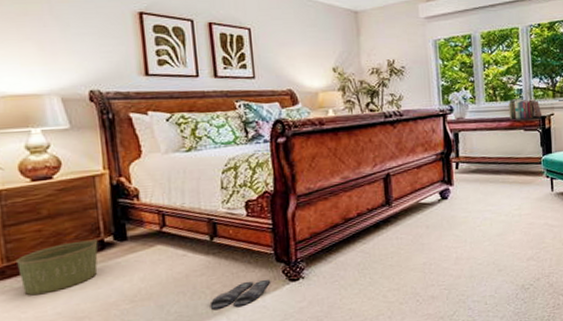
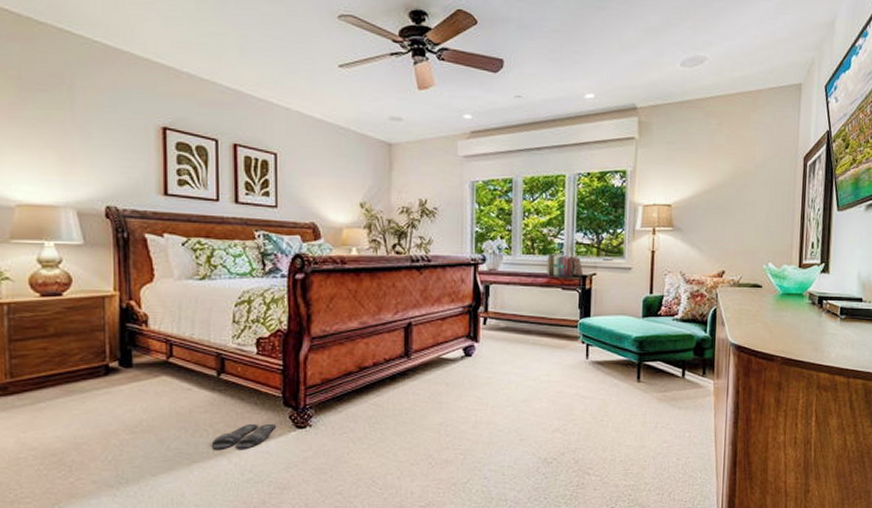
basket: present [15,238,98,296] -> none [18,362,103,416]

